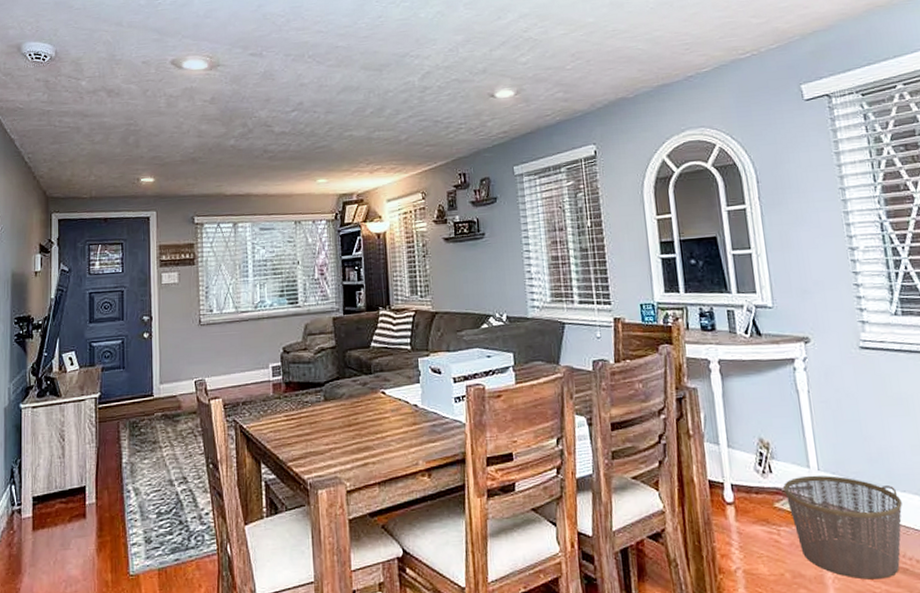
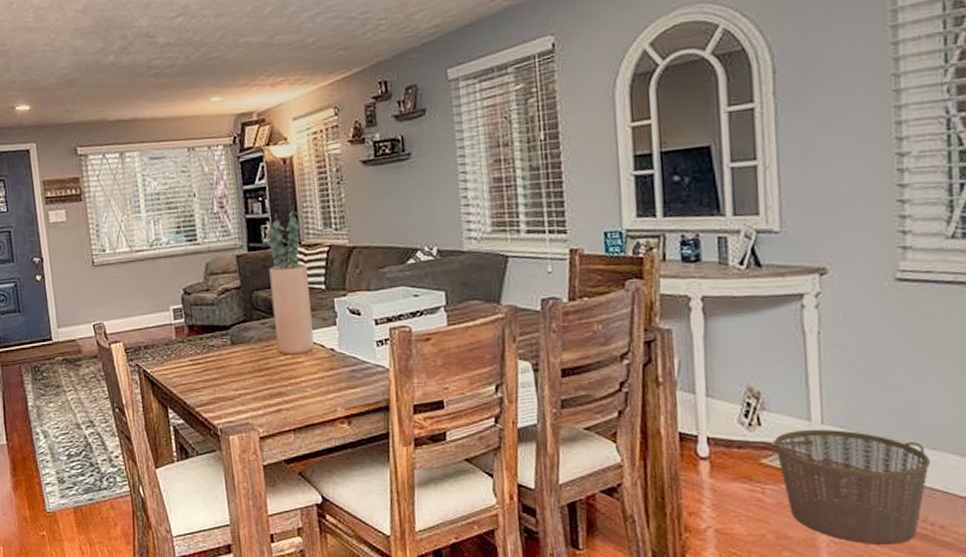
vase: none [361,273,400,411] -> present [268,204,314,355]

